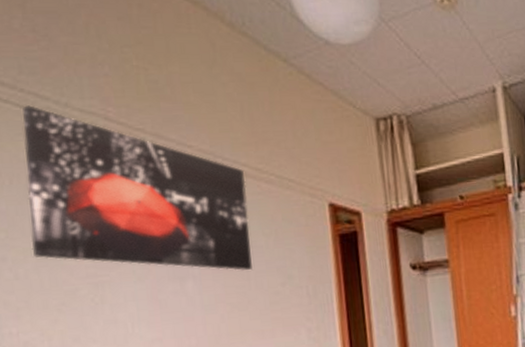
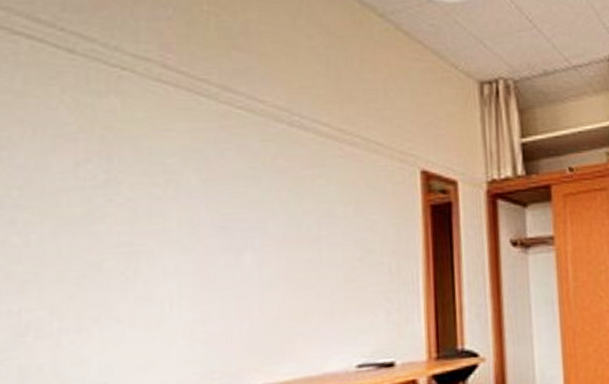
wall art: present [22,105,252,271] -> none [51,46,326,243]

